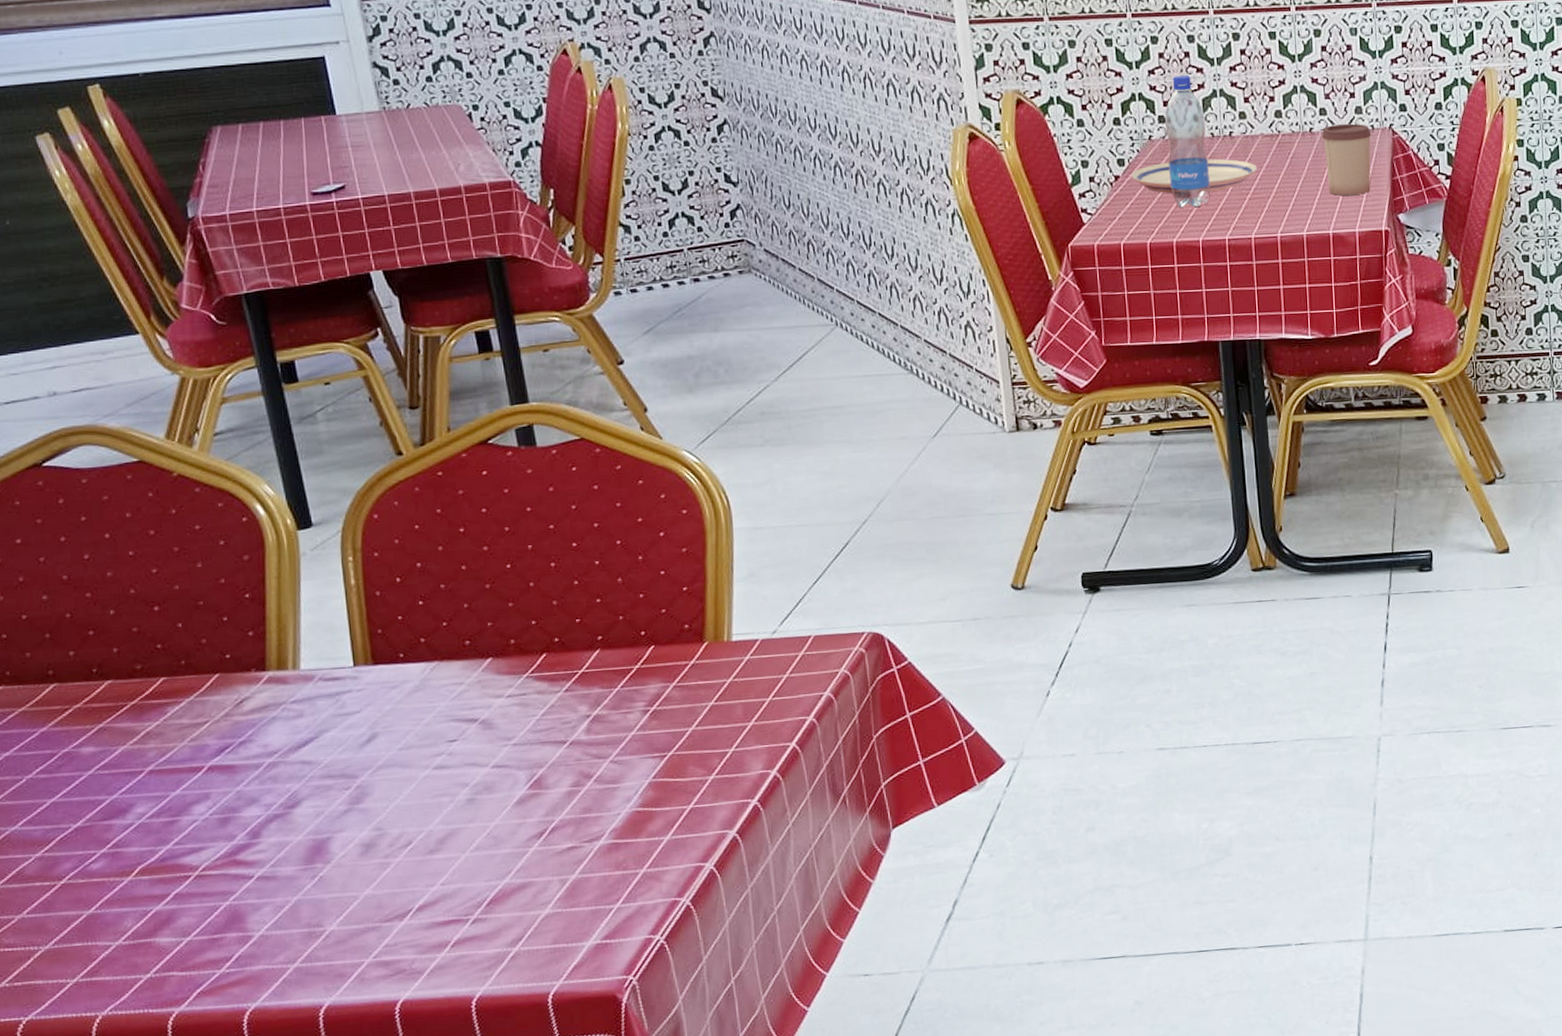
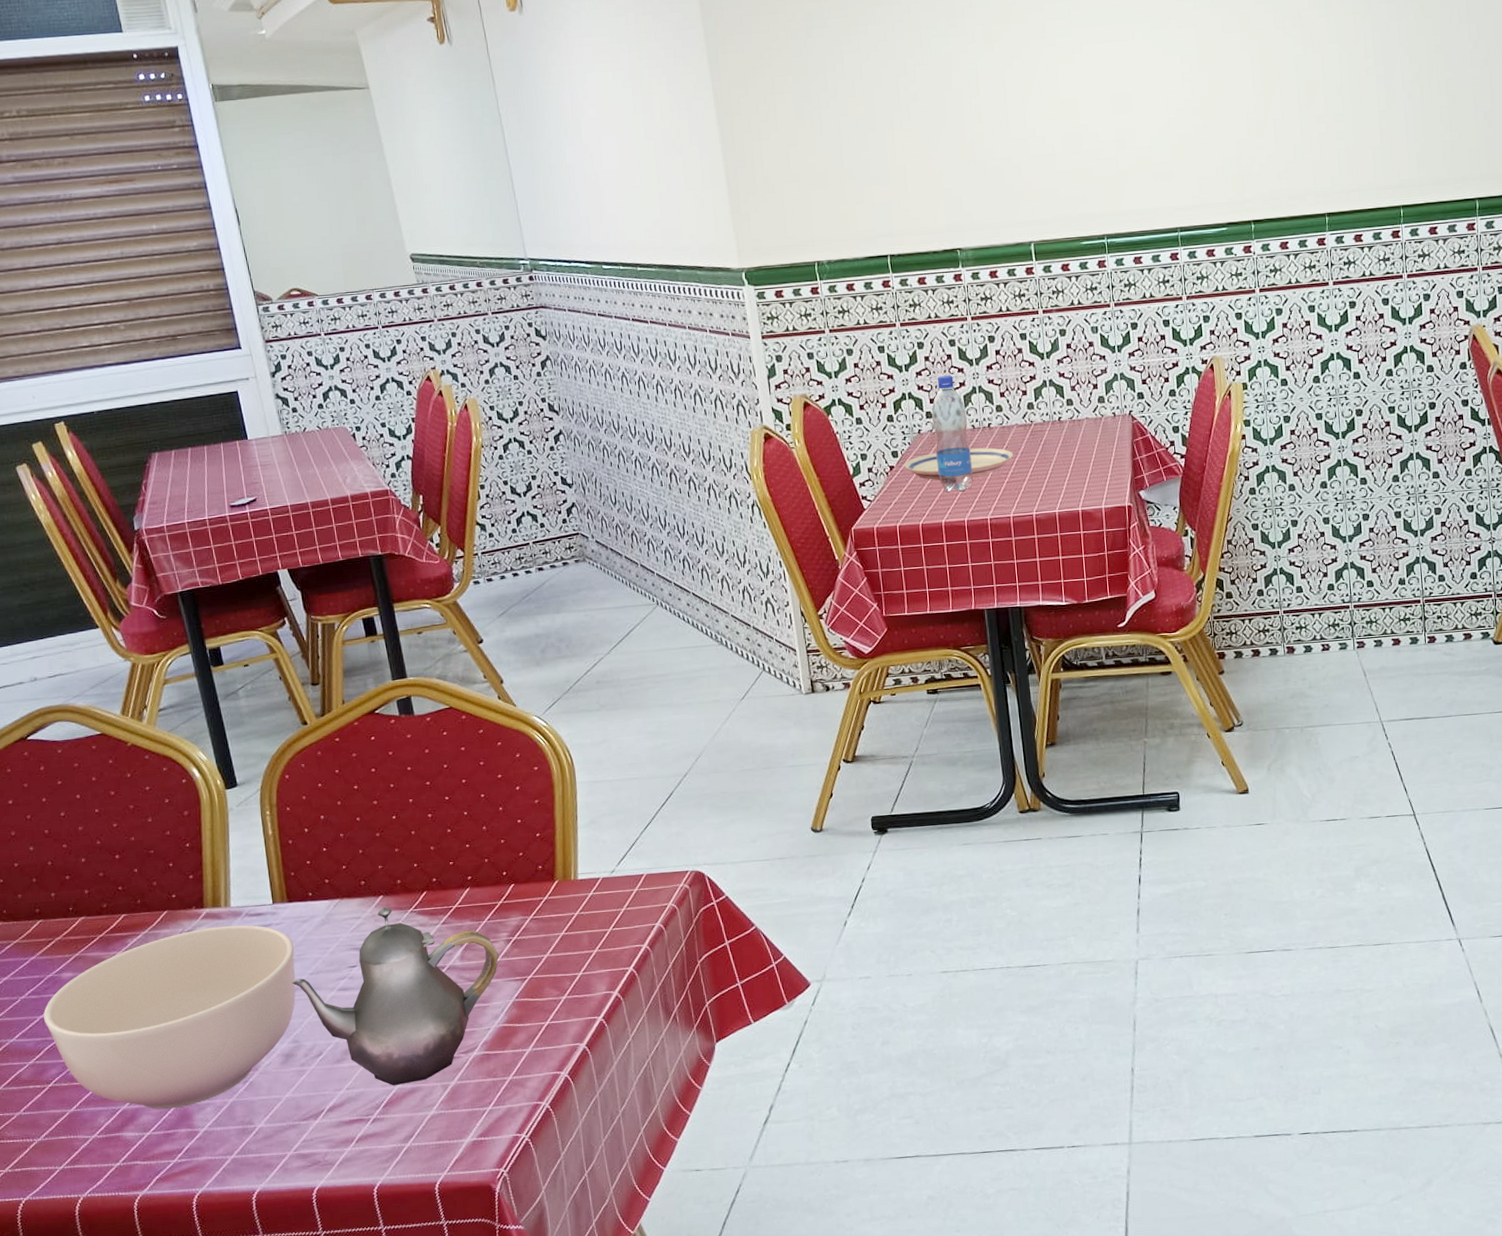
bowl: none [55,690,381,911] -> present [43,924,296,1110]
teapot: none [376,671,634,881] -> present [292,906,499,1086]
cup: present [1321,123,1372,196] -> none [1069,411,1114,476]

